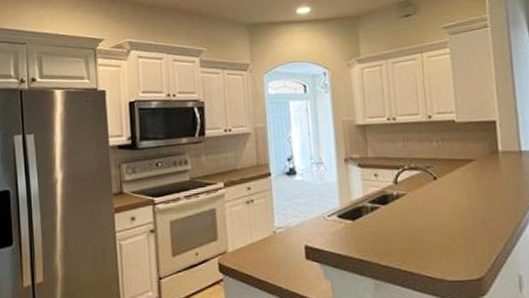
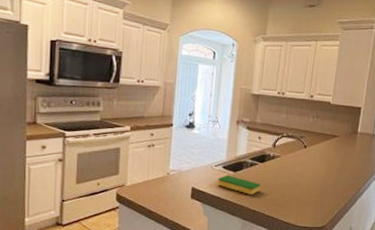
dish sponge: none [334,224,389,247] -> present [218,174,261,195]

